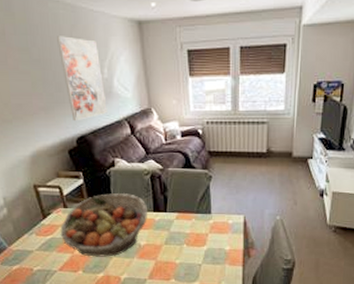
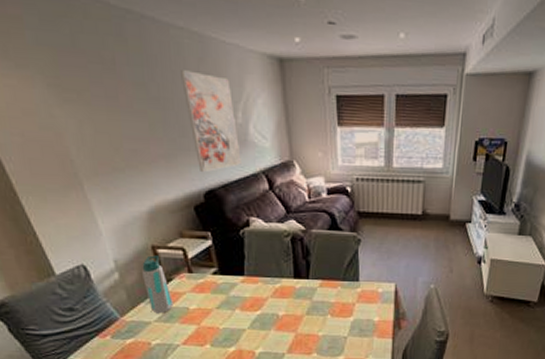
water bottle: none [26,193,52,244] -> present [142,255,175,314]
fruit basket: present [60,193,148,257] -> none [183,257,288,329]

